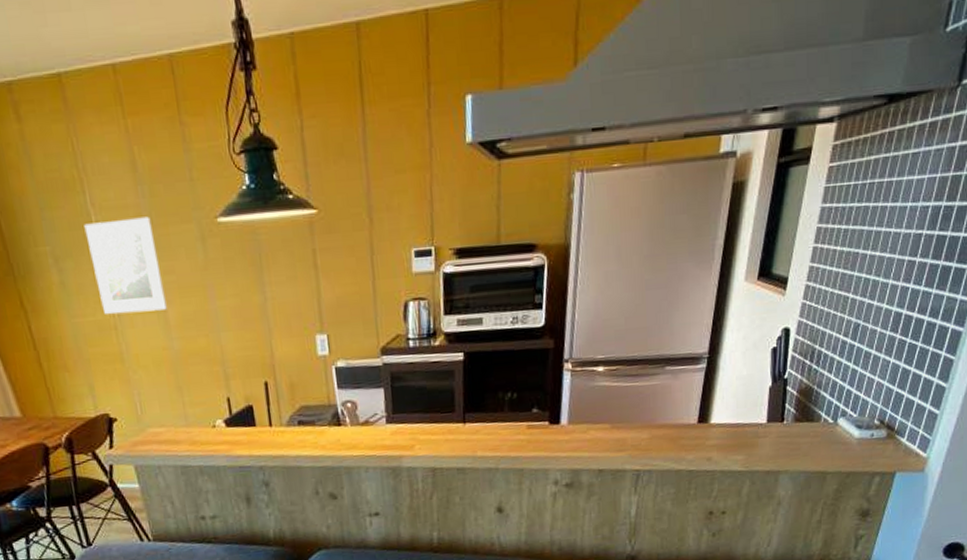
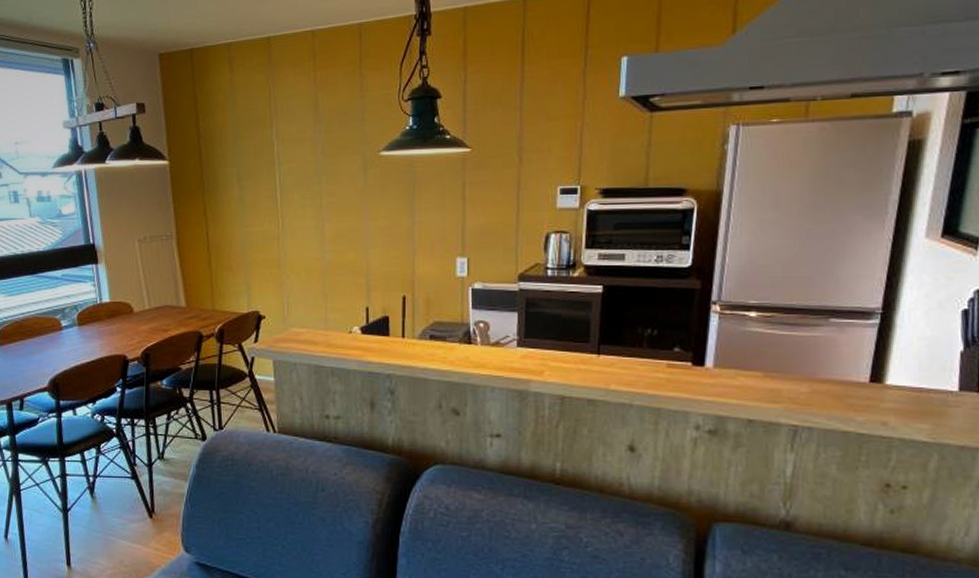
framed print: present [84,216,167,315] -> none [267,148,325,227]

